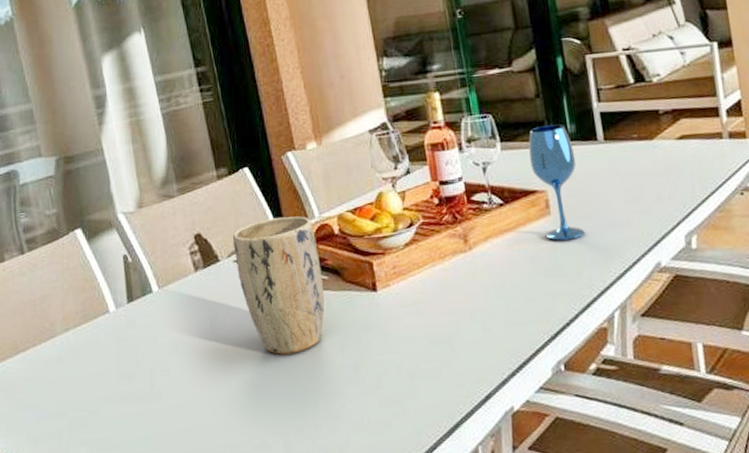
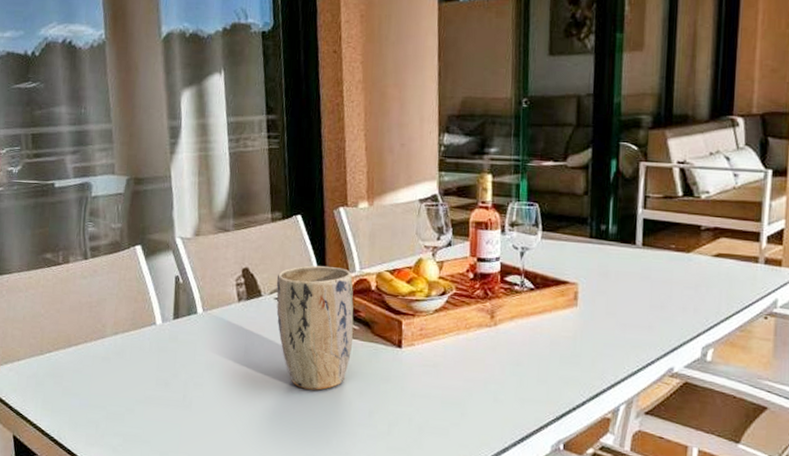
wineglass: present [528,124,584,241] -> none [567,222,612,333]

